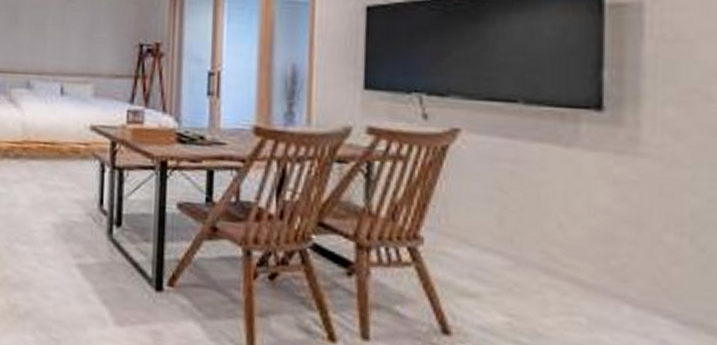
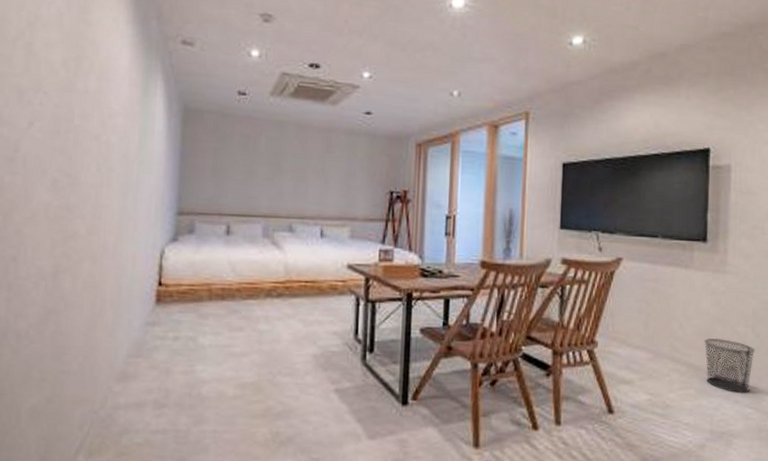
waste bin: none [601,246,699,333] -> present [704,337,756,394]

